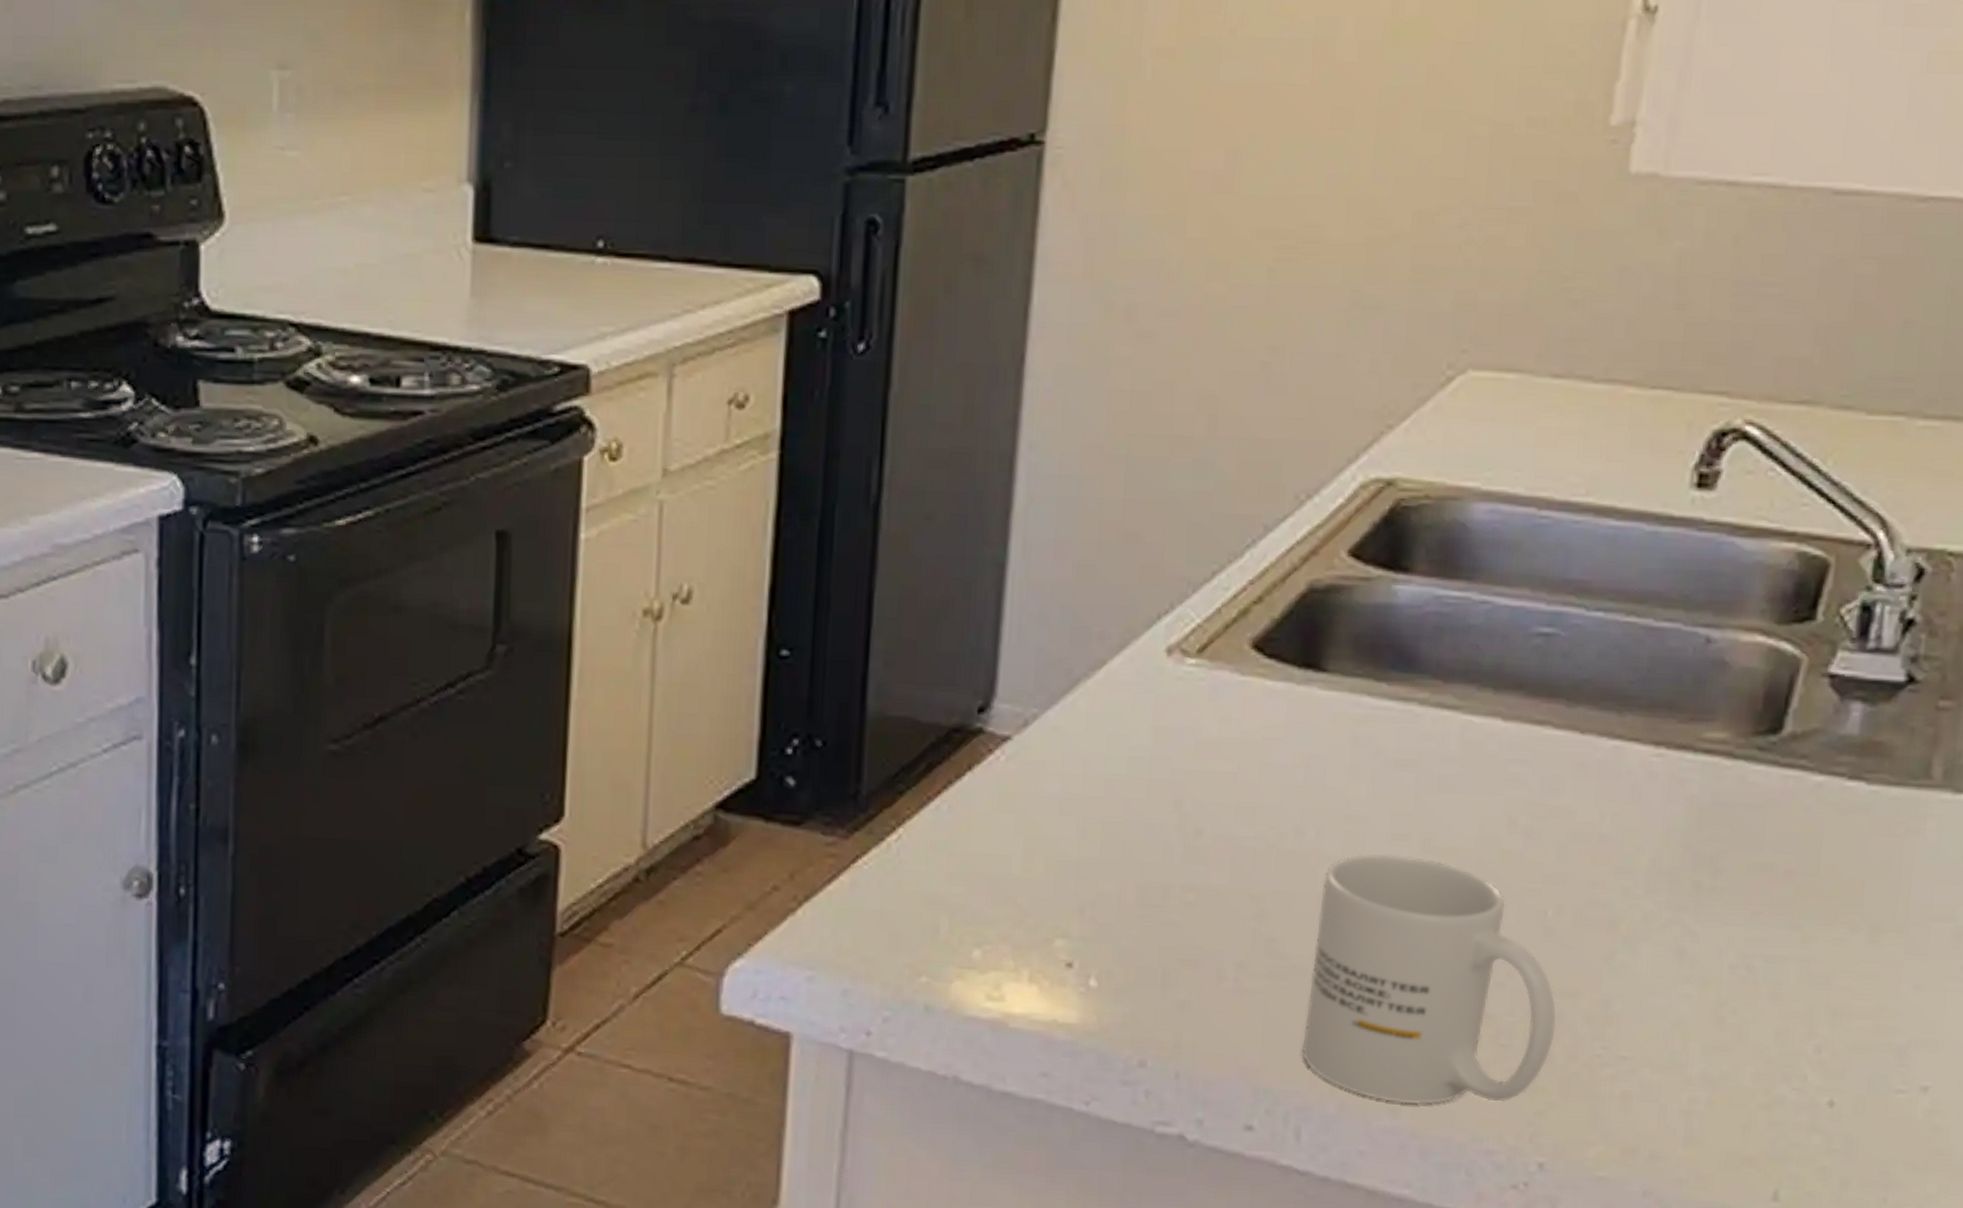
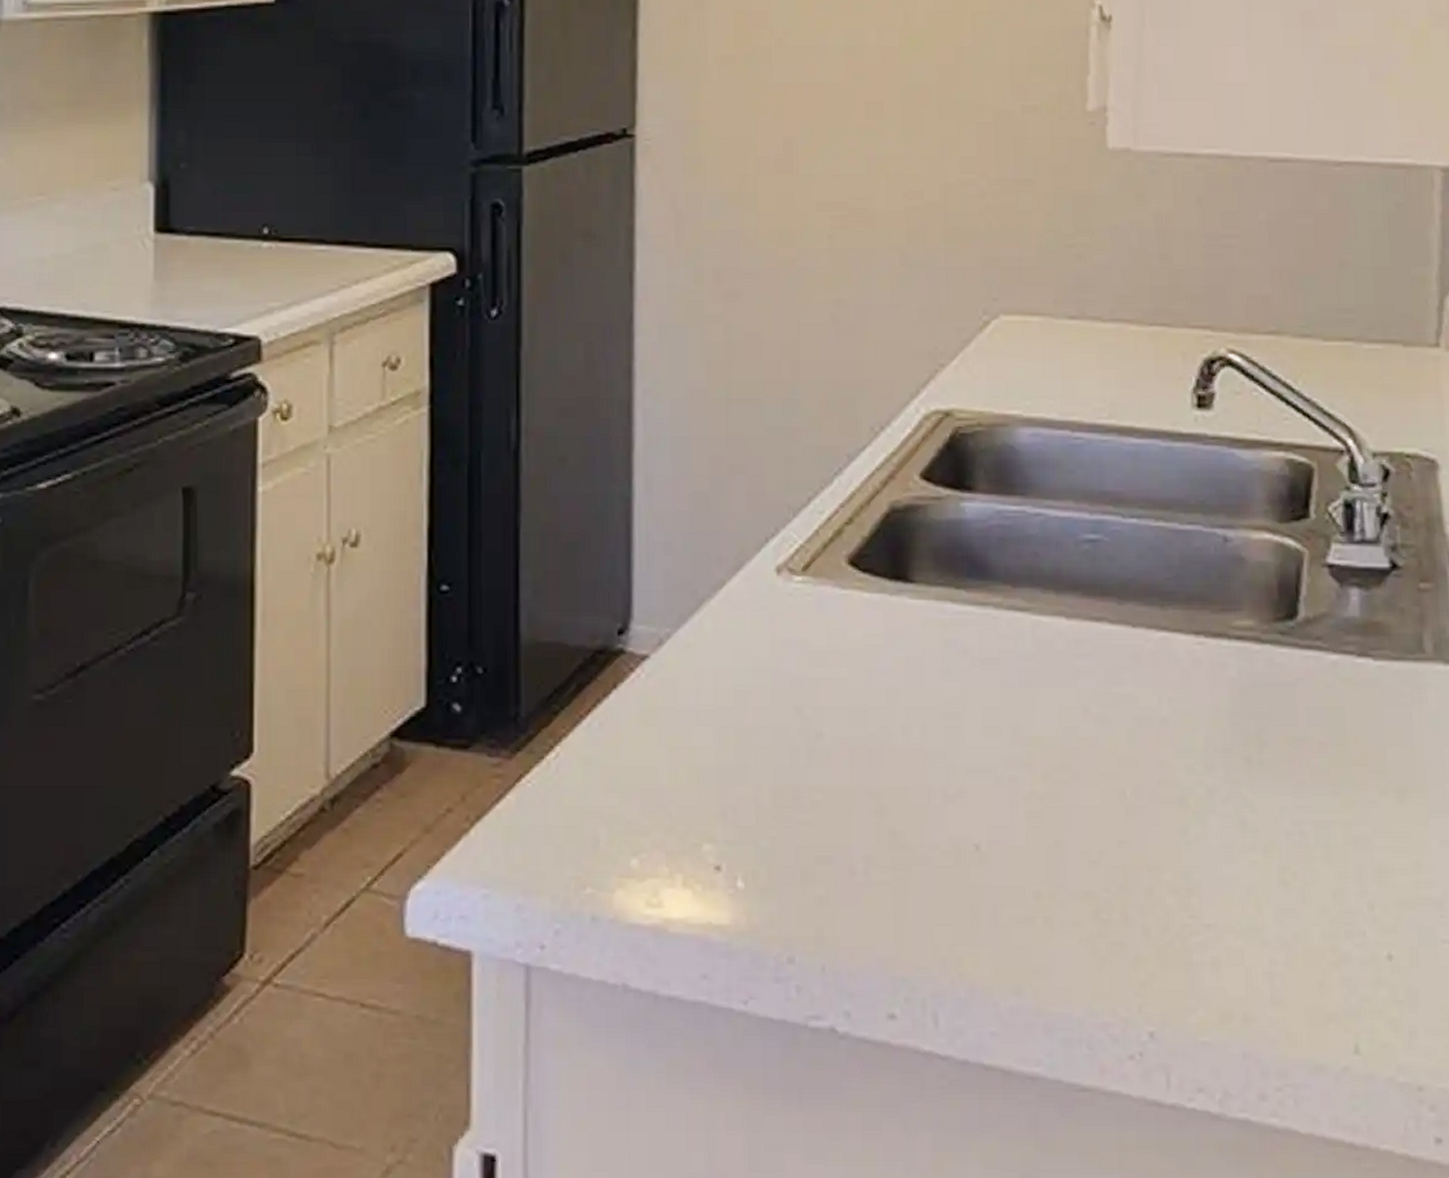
mug: present [1302,854,1557,1105] -> none [930,746,1147,983]

